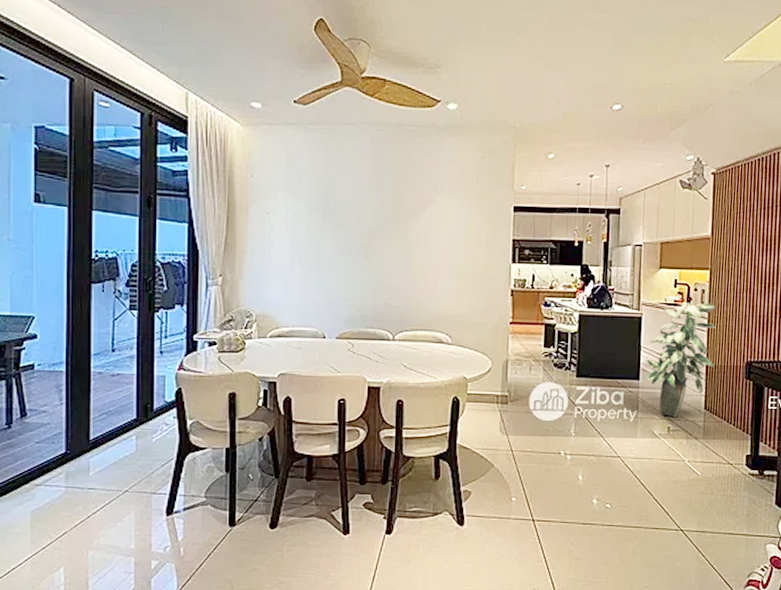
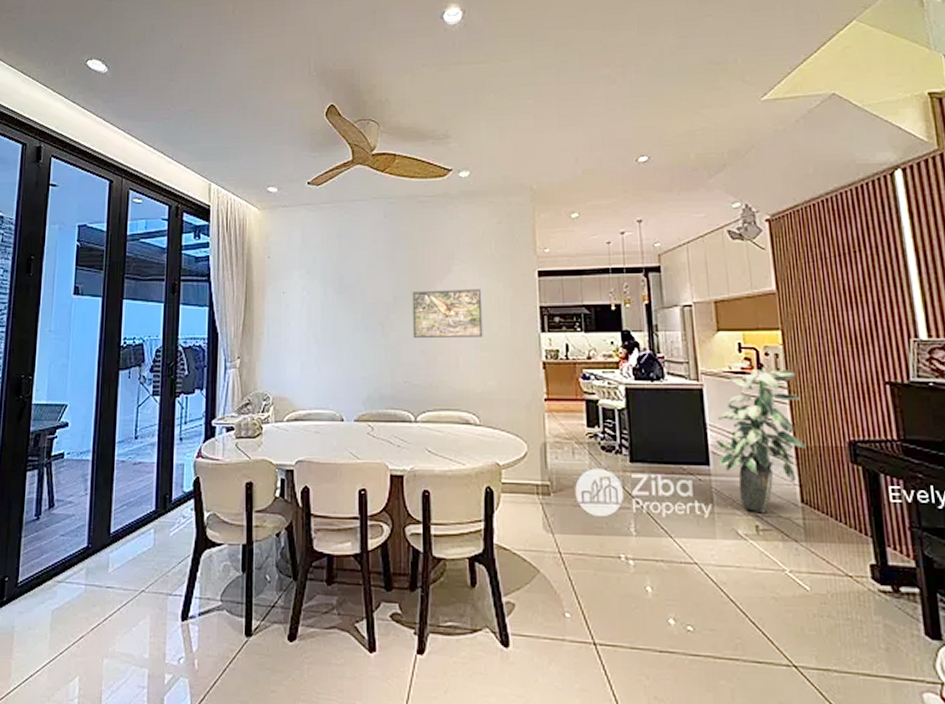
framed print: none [394,218,461,265] -> present [412,289,483,339]

